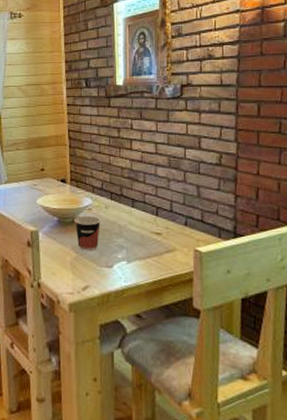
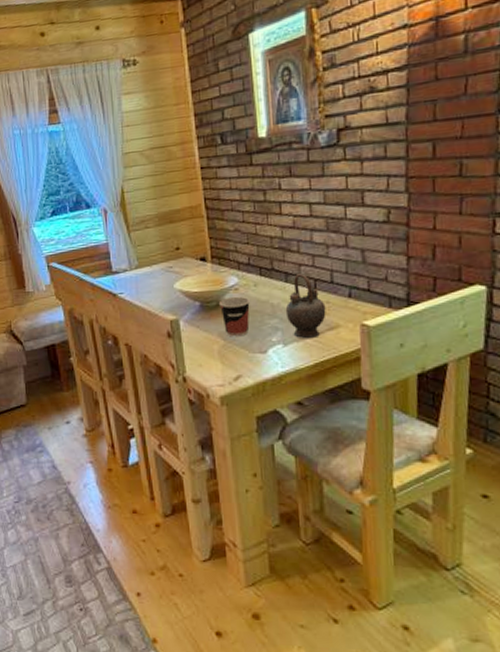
teapot: none [130,201,165,259] -> present [285,273,326,339]

